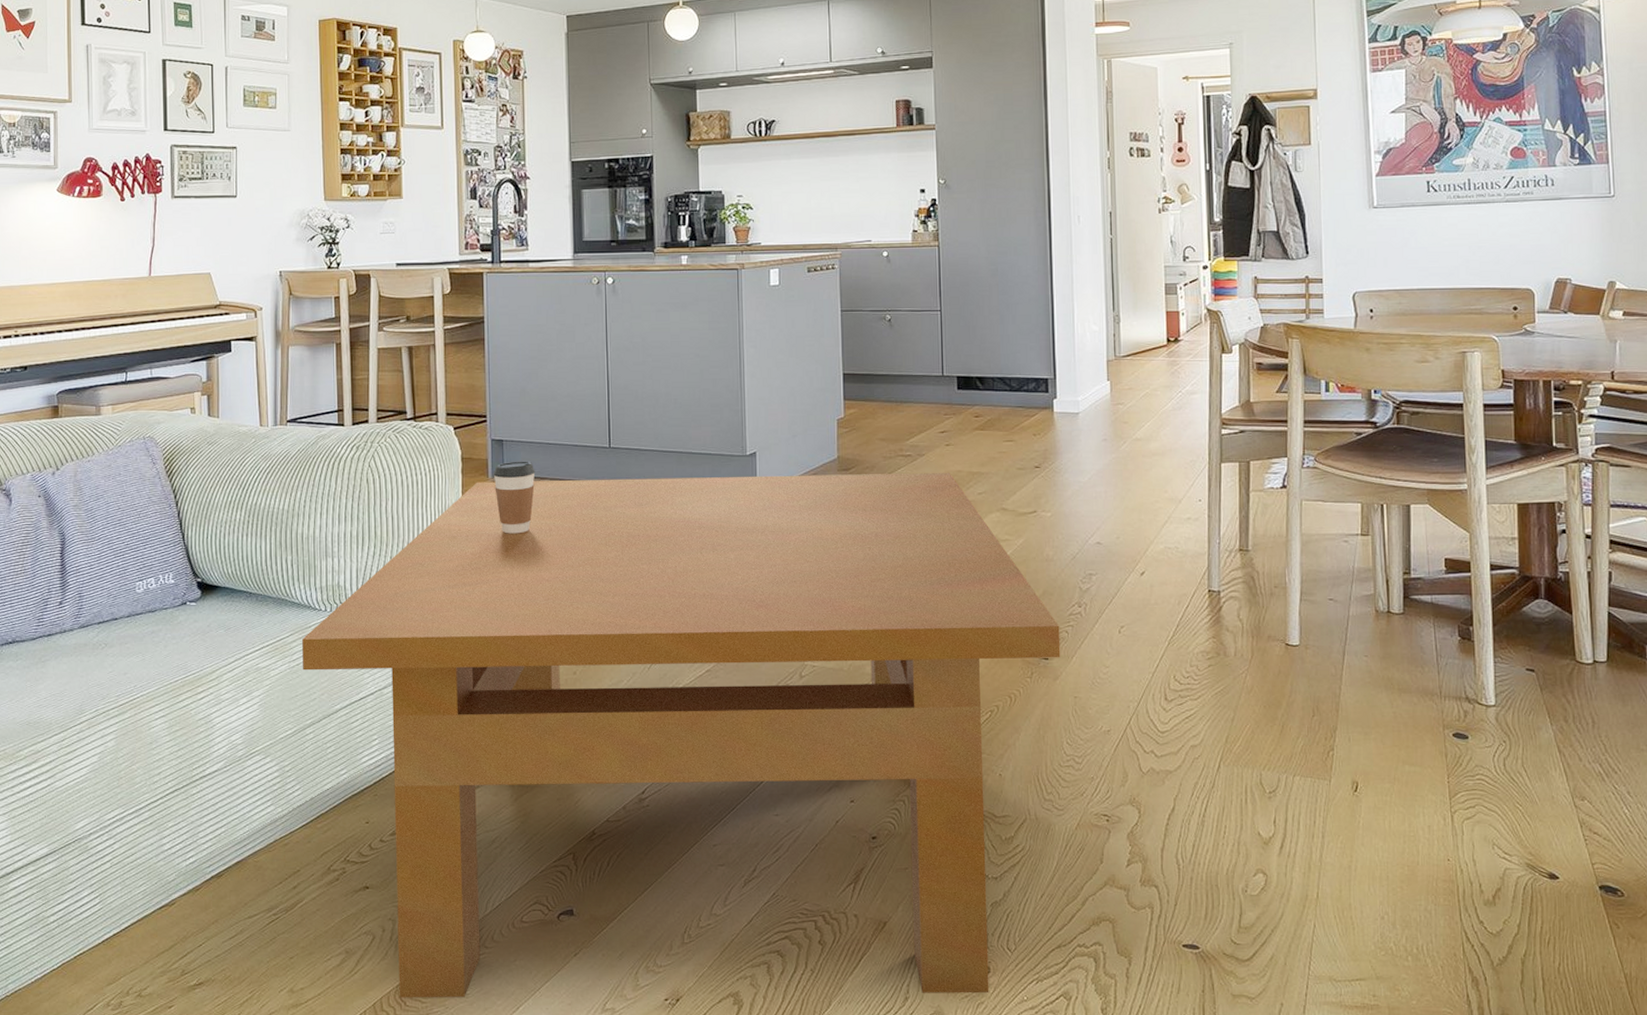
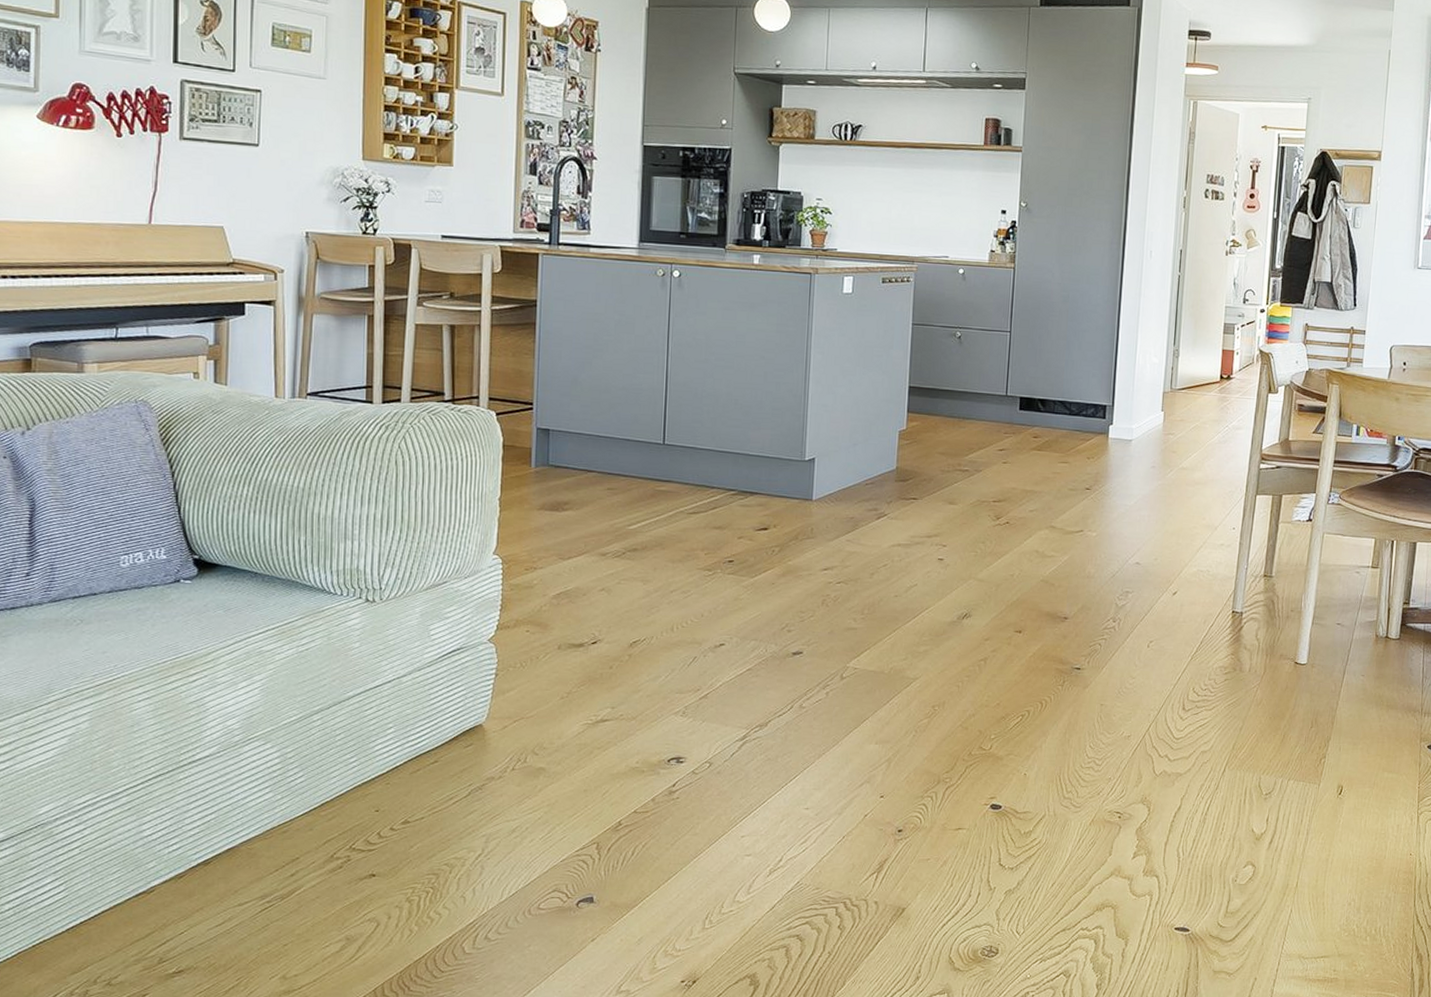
table: present [302,472,1061,998] -> none [313,470,1094,983]
coffee cup: present [493,461,536,534] -> none [536,451,583,526]

